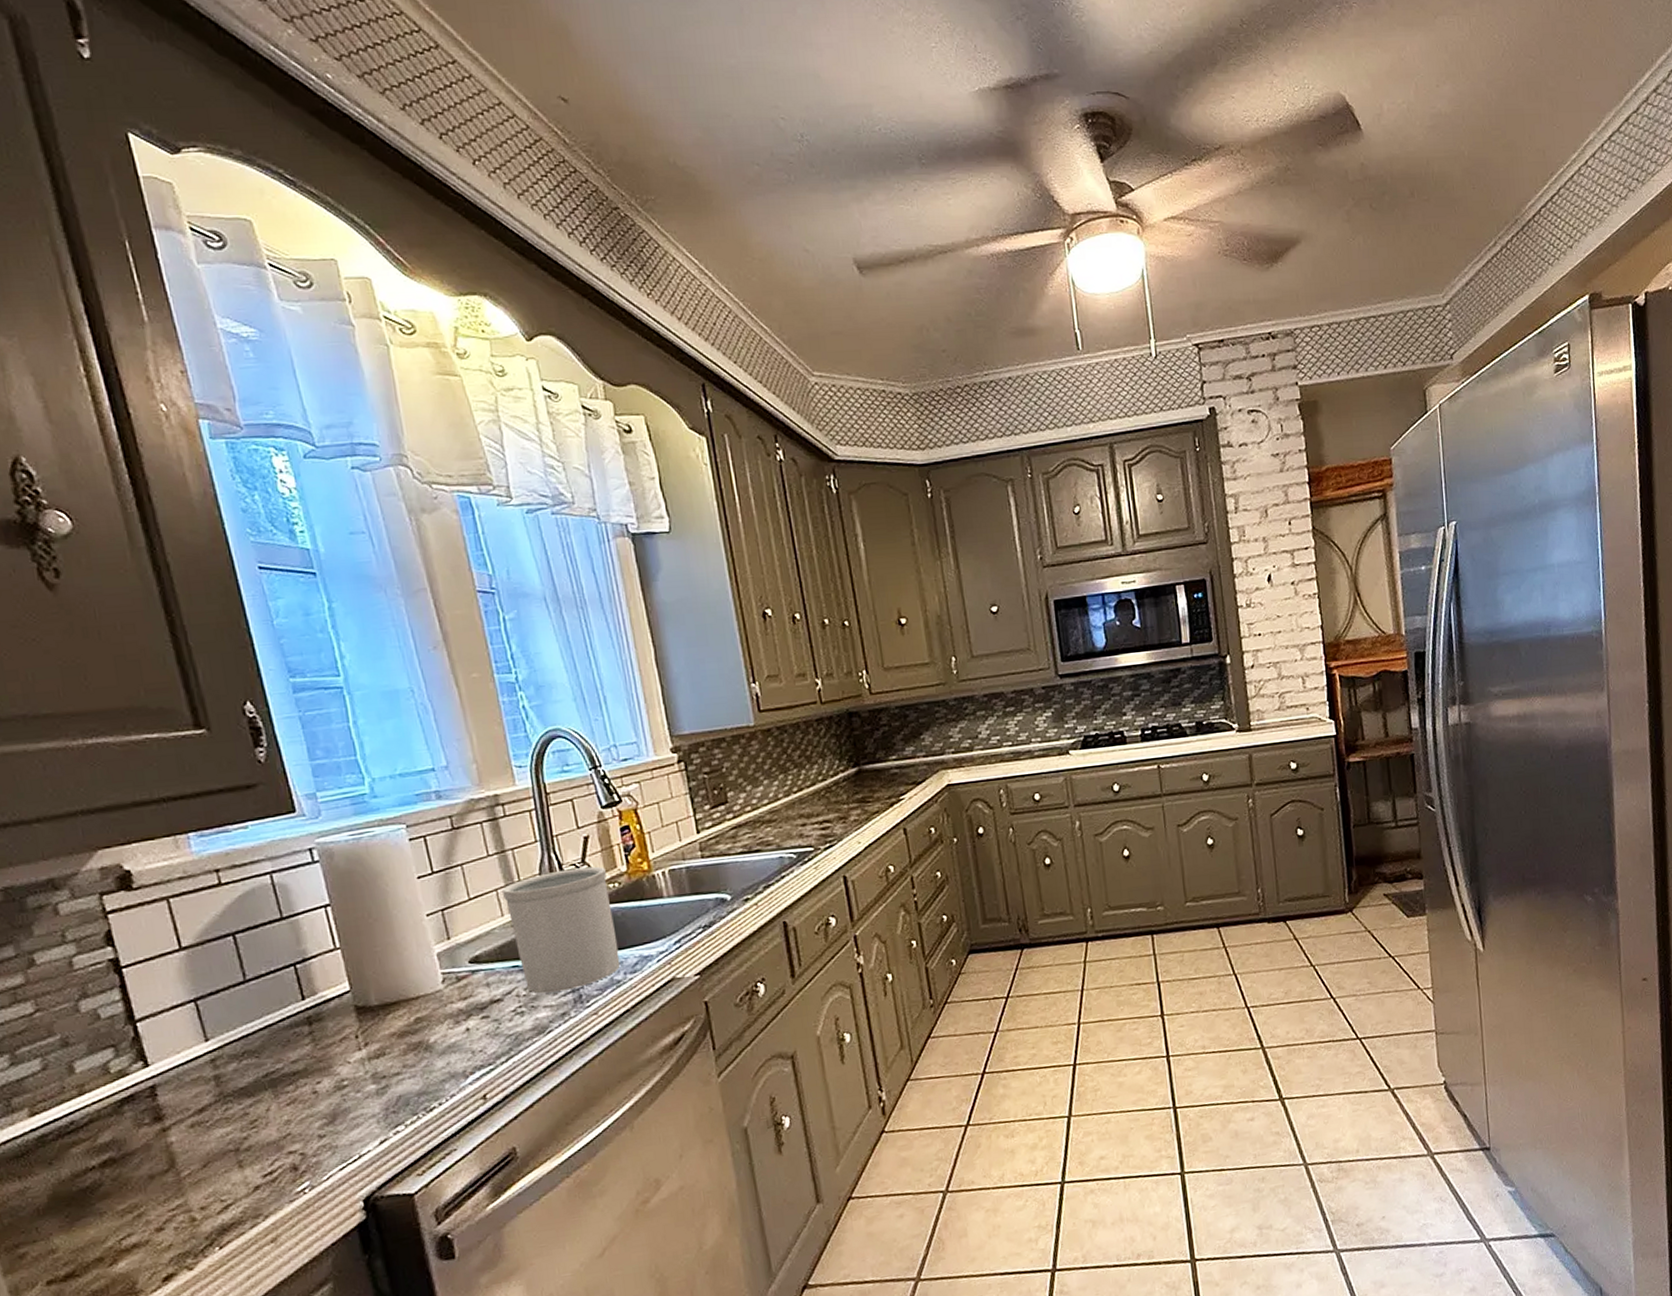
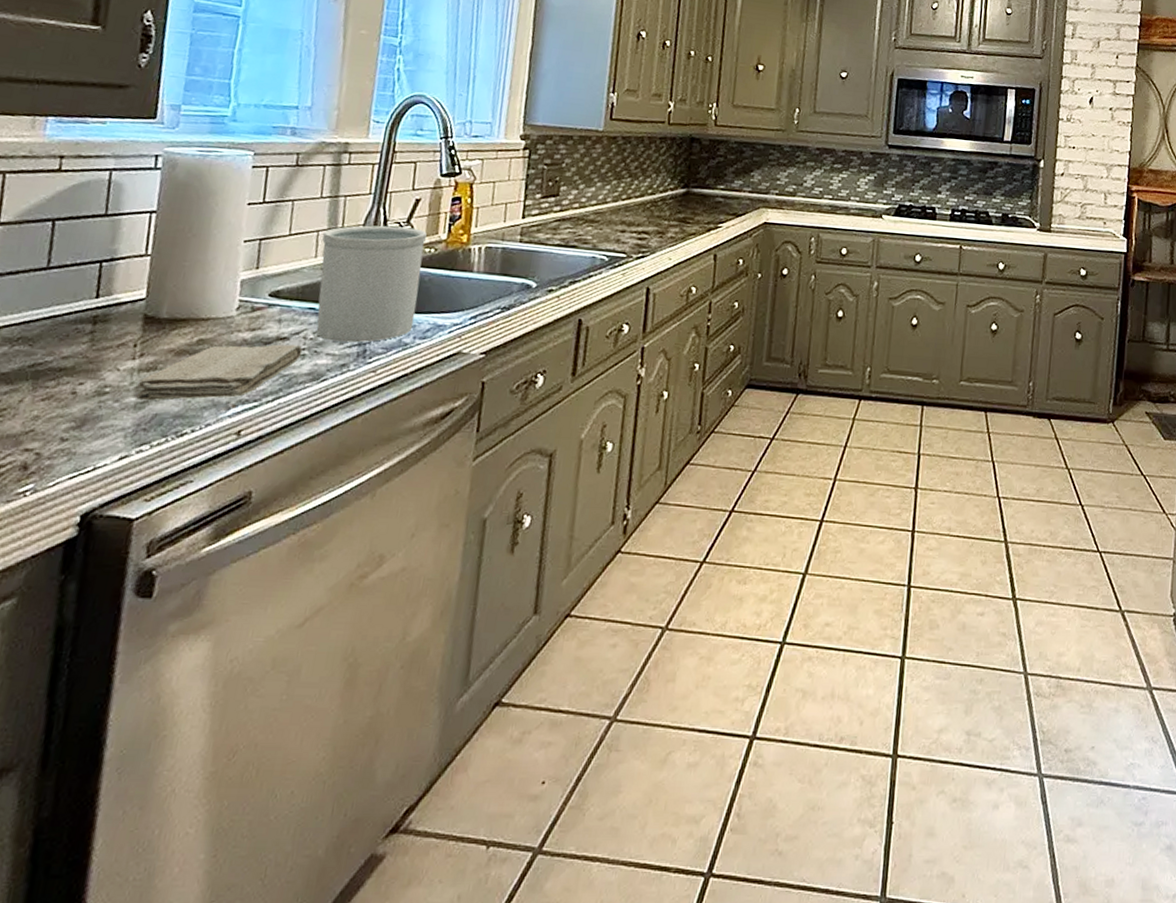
washcloth: none [372,1004,521,1087] -> present [136,344,303,401]

